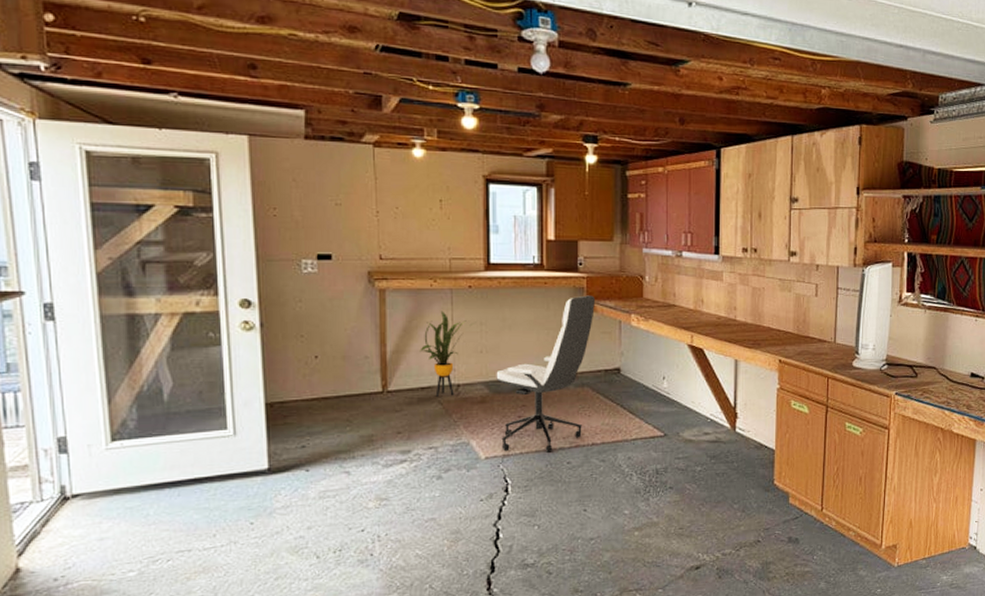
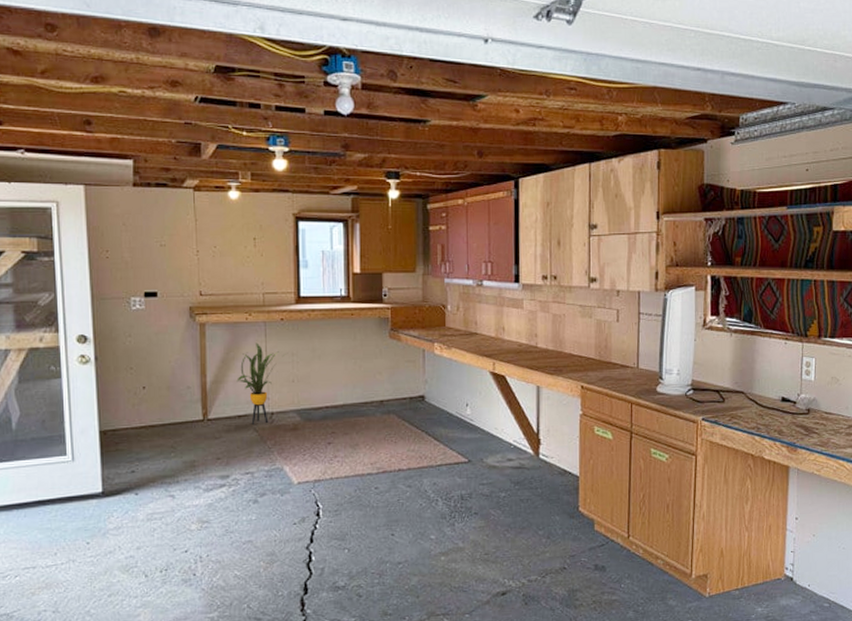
office chair: present [496,295,595,453] -> none [307,325,399,478]

